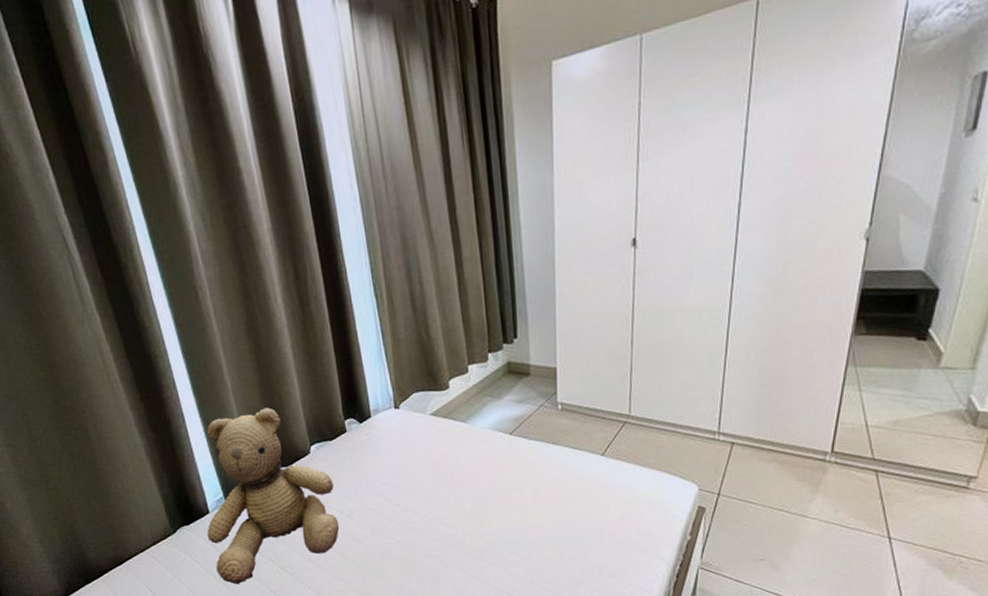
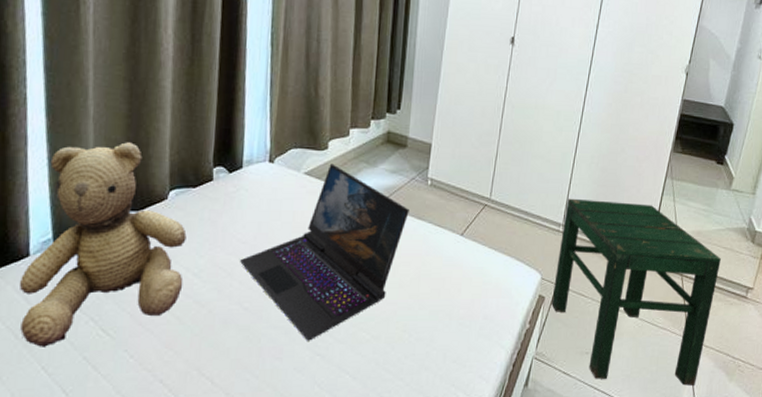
laptop: none [385,401,543,566] -> present [240,163,409,341]
stool: none [714,398,929,587] -> present [551,198,721,387]

